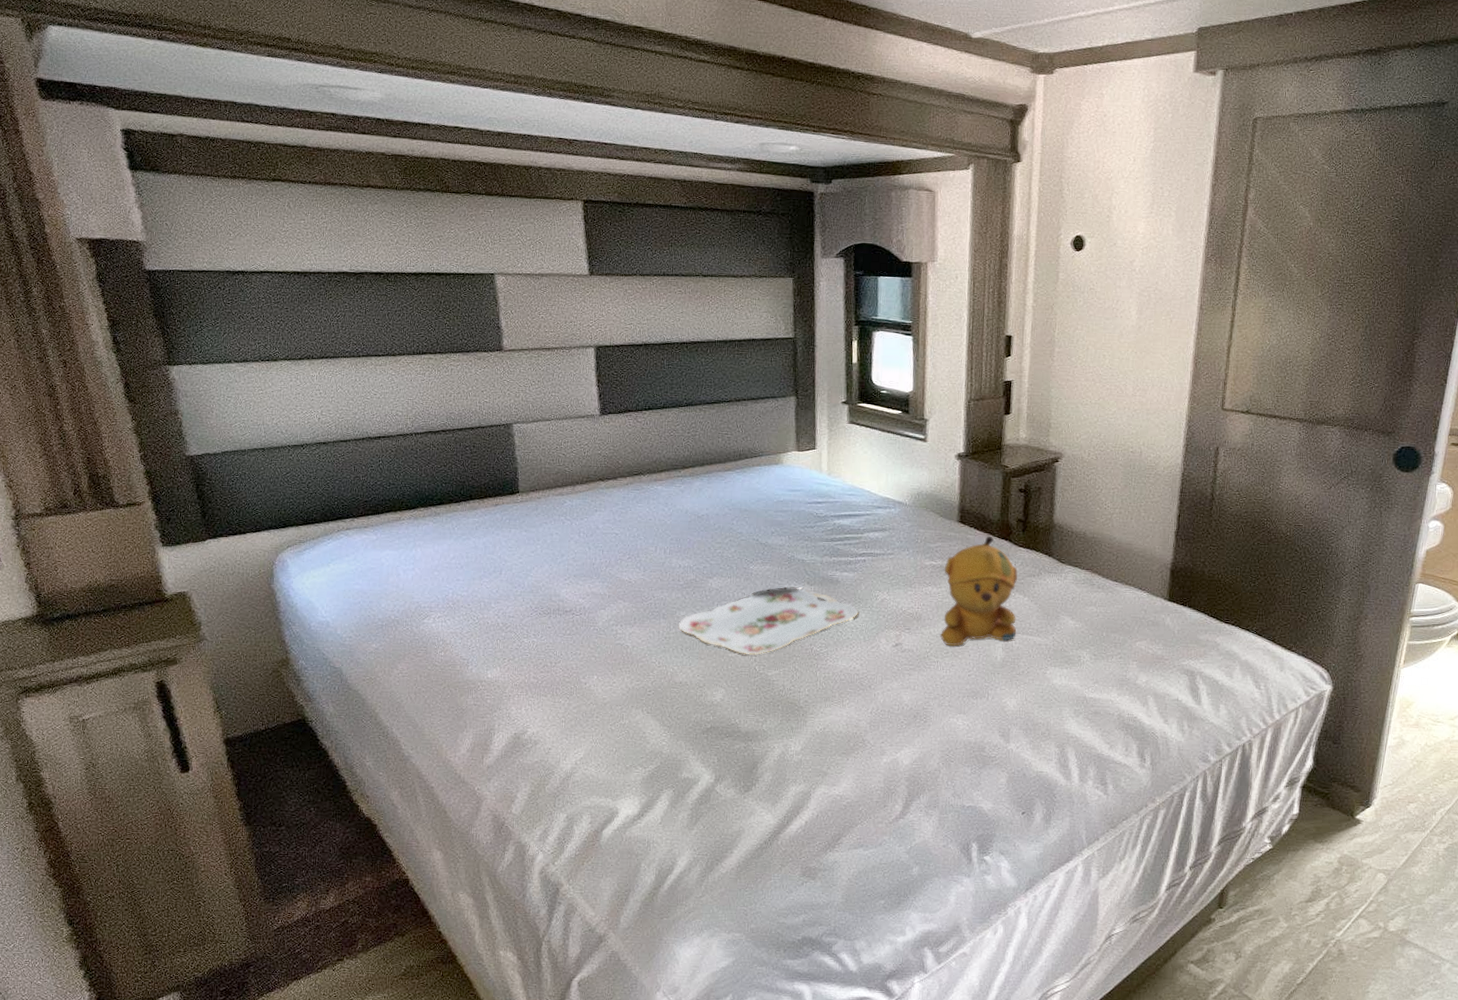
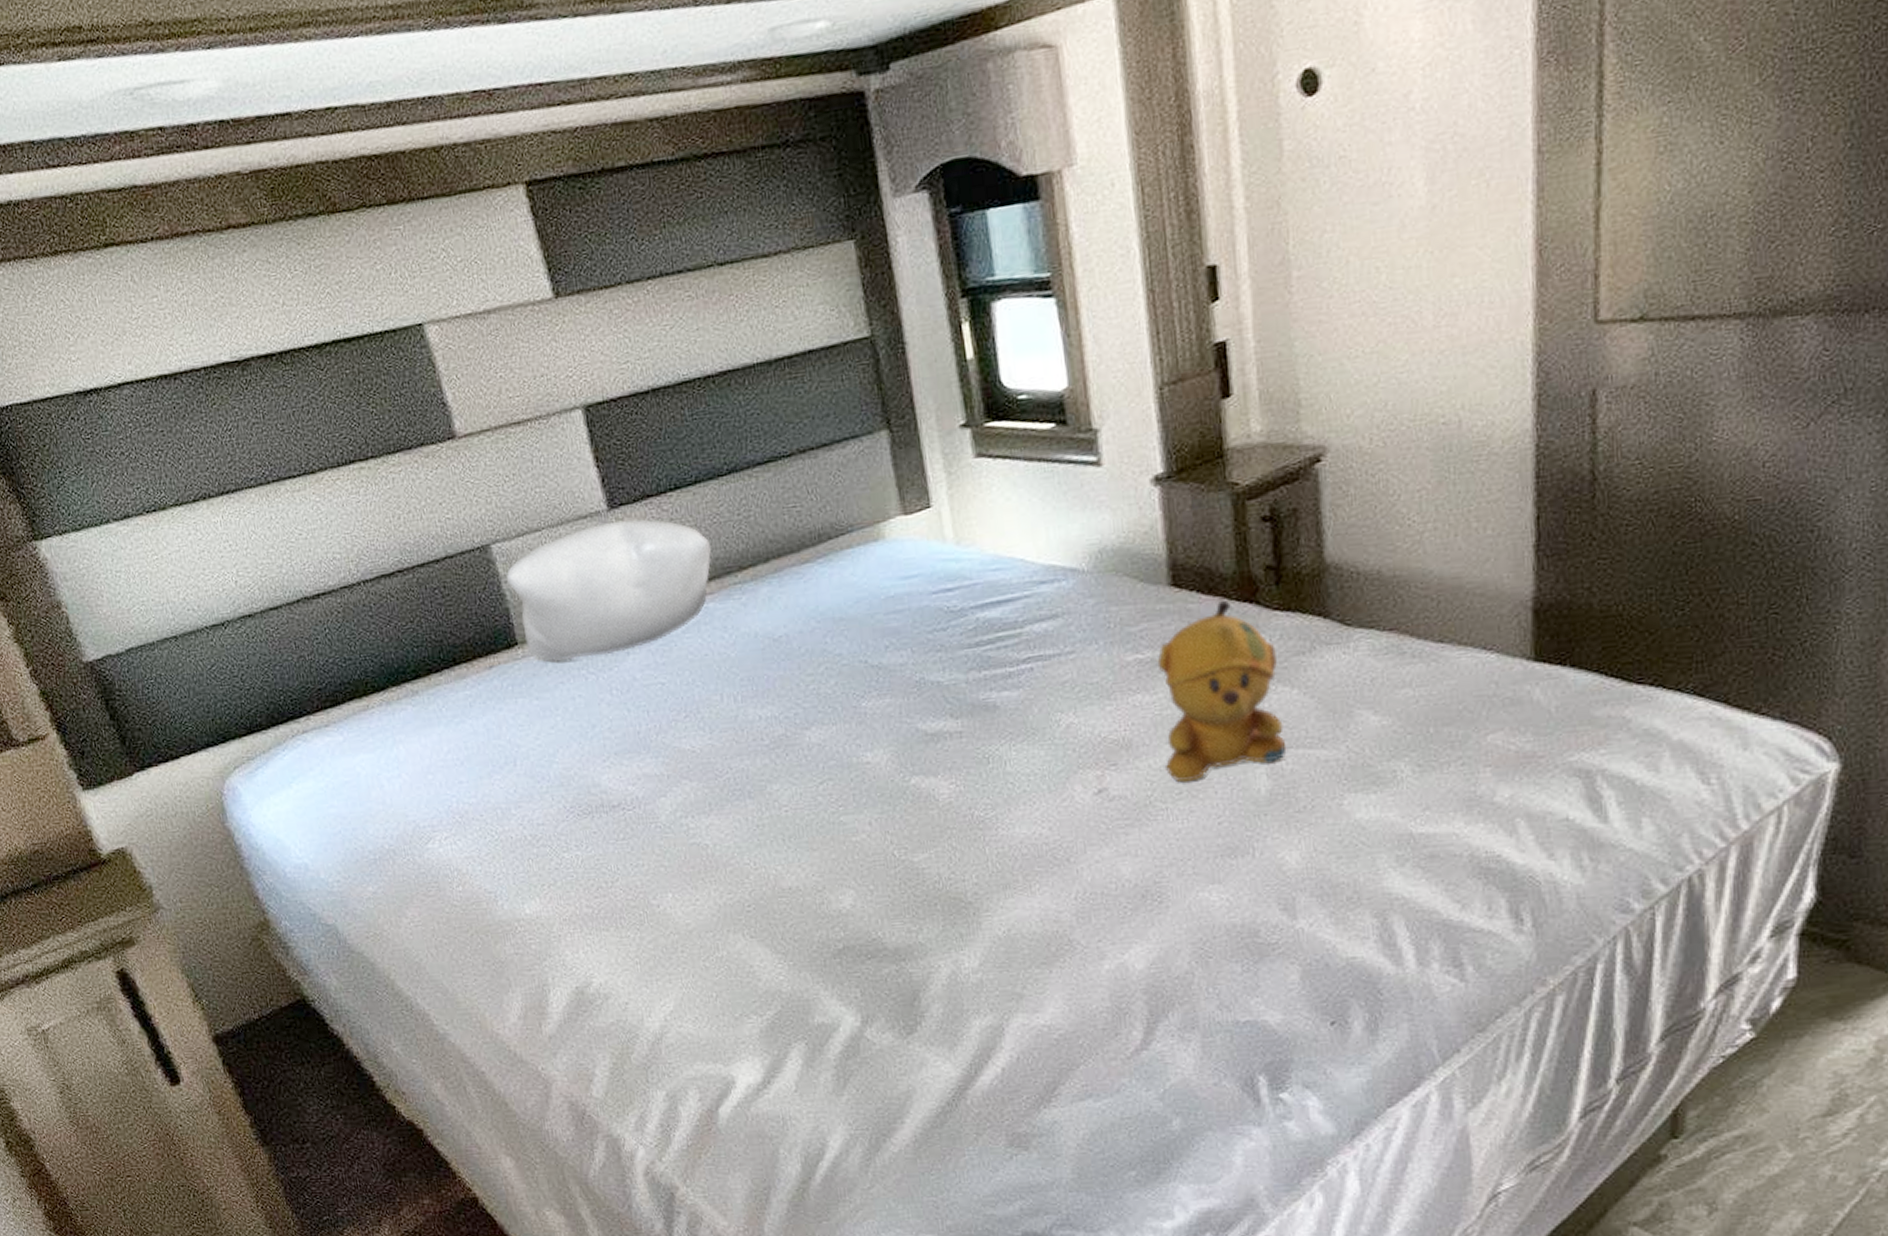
pillow: none [519,423,667,510] -> present [505,519,712,662]
serving tray: present [678,587,858,655] -> none [771,727,1034,835]

